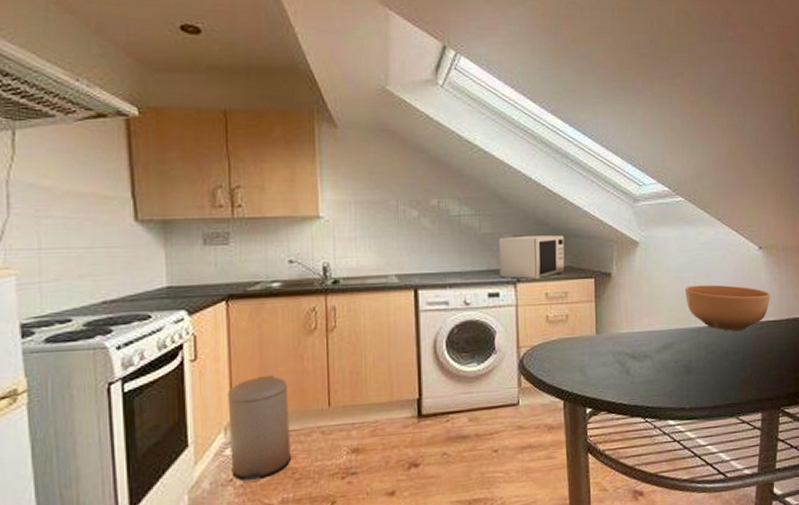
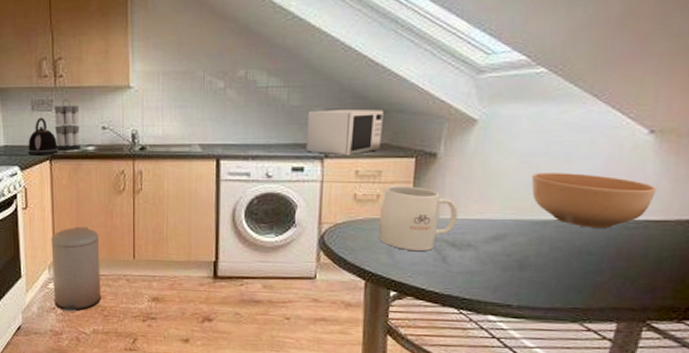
kettle: none [198,252,237,297] -> present [28,117,59,156]
spice rack: none [230,230,265,289] -> present [53,98,82,151]
mug: none [570,305,634,367] -> present [378,186,458,252]

